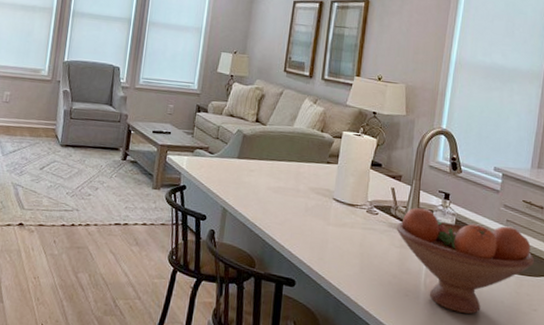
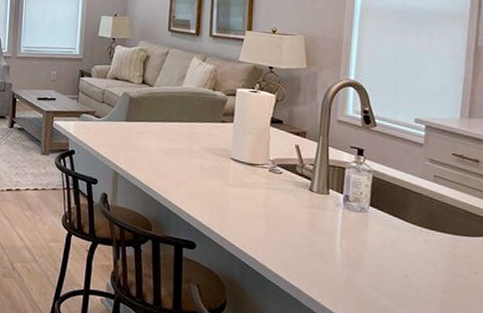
fruit bowl: present [396,208,535,314] -> none [304,165,472,277]

